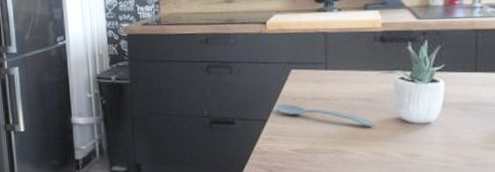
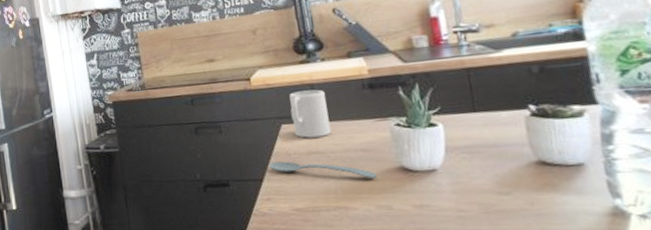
mug: none [302,38,338,84] -> present [289,89,331,138]

